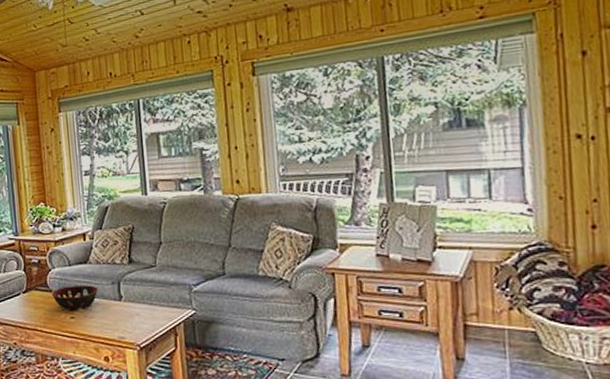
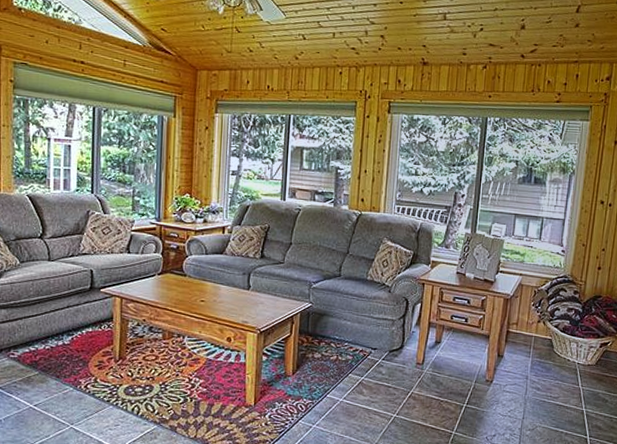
decorative bowl: present [51,285,99,310] -> none [185,272,231,295]

